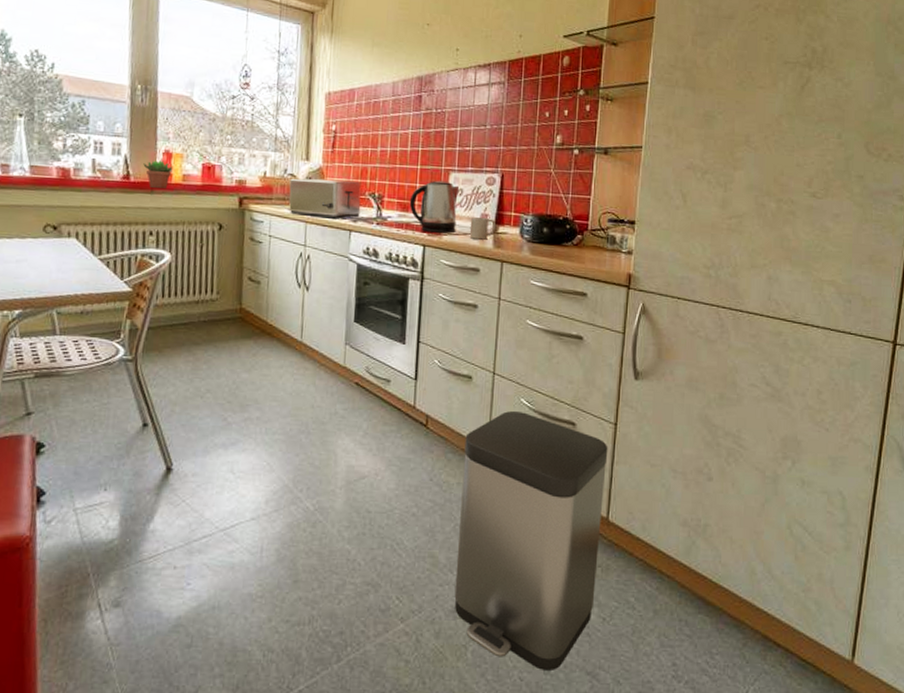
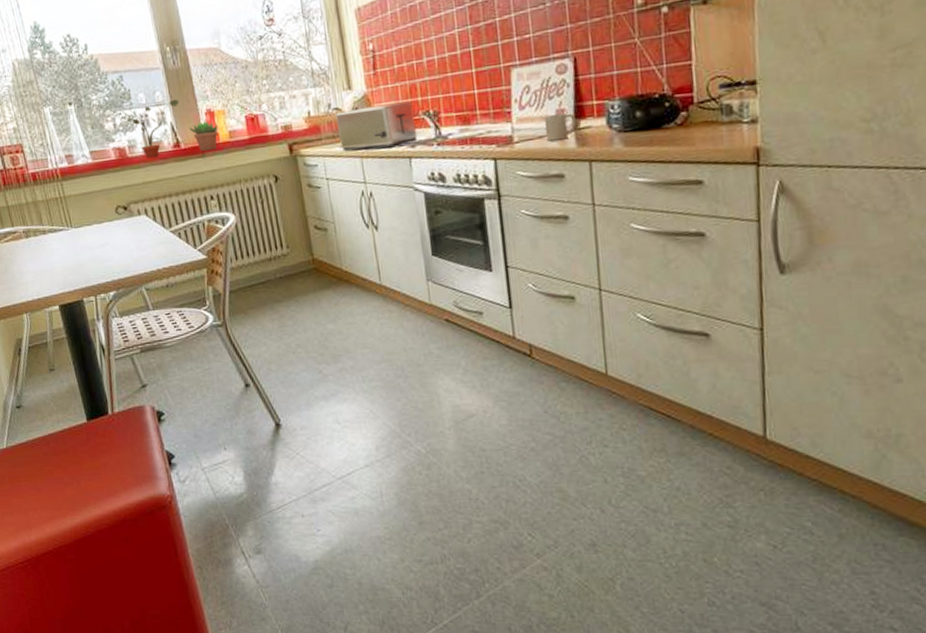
potted plant: none [79,133,139,186] -> present [127,99,179,159]
kettle: present [409,180,460,235] -> none [469,79,529,145]
pedal bin: present [454,410,608,670] -> none [577,328,760,602]

